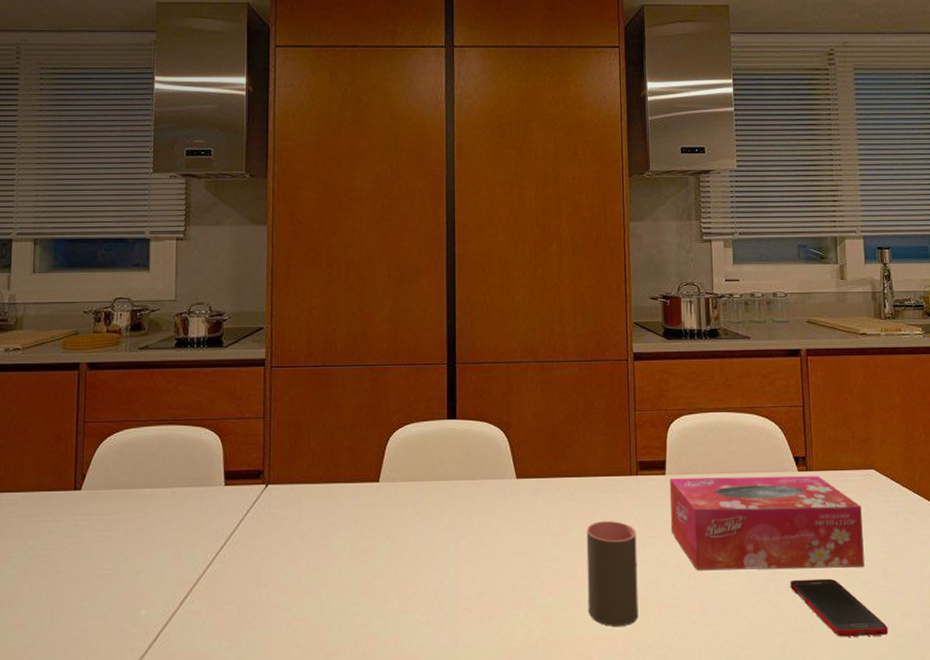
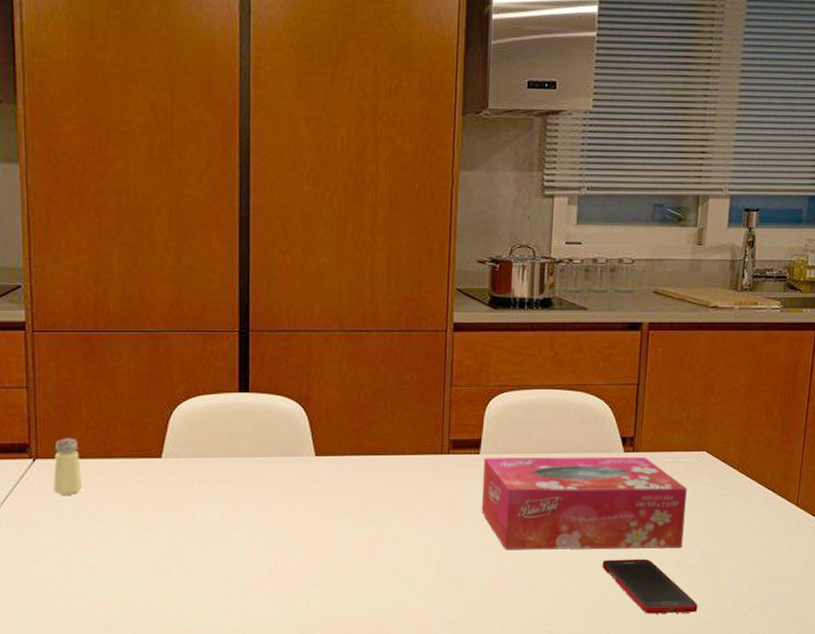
saltshaker: none [282,464,309,519] -> present [53,438,83,495]
cup: present [586,521,639,626] -> none [387,500,444,603]

